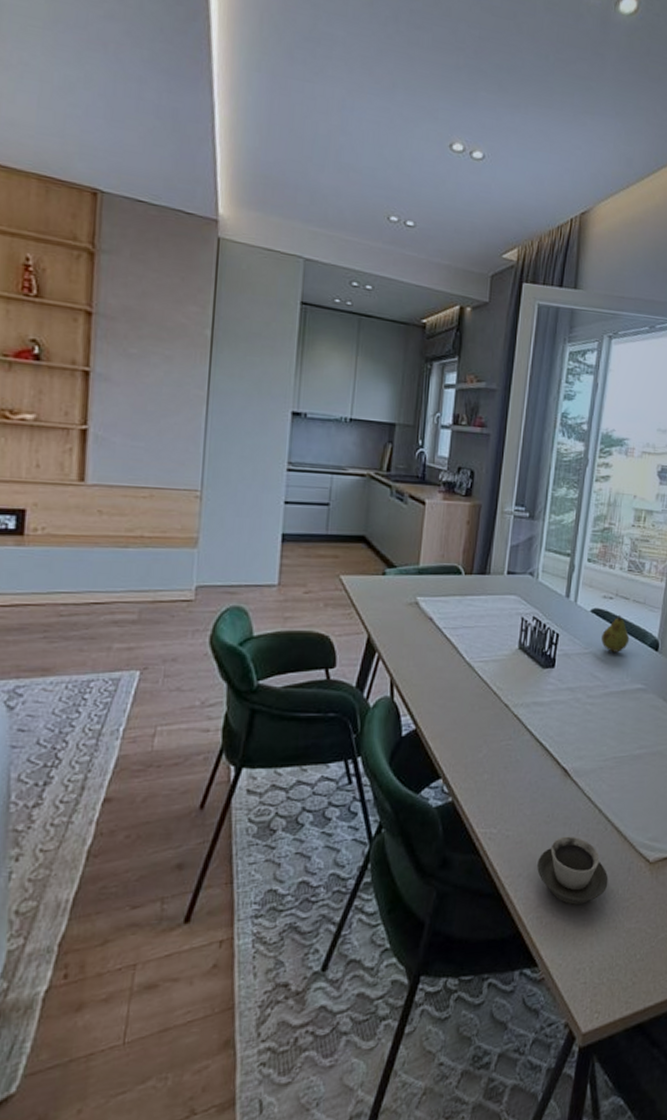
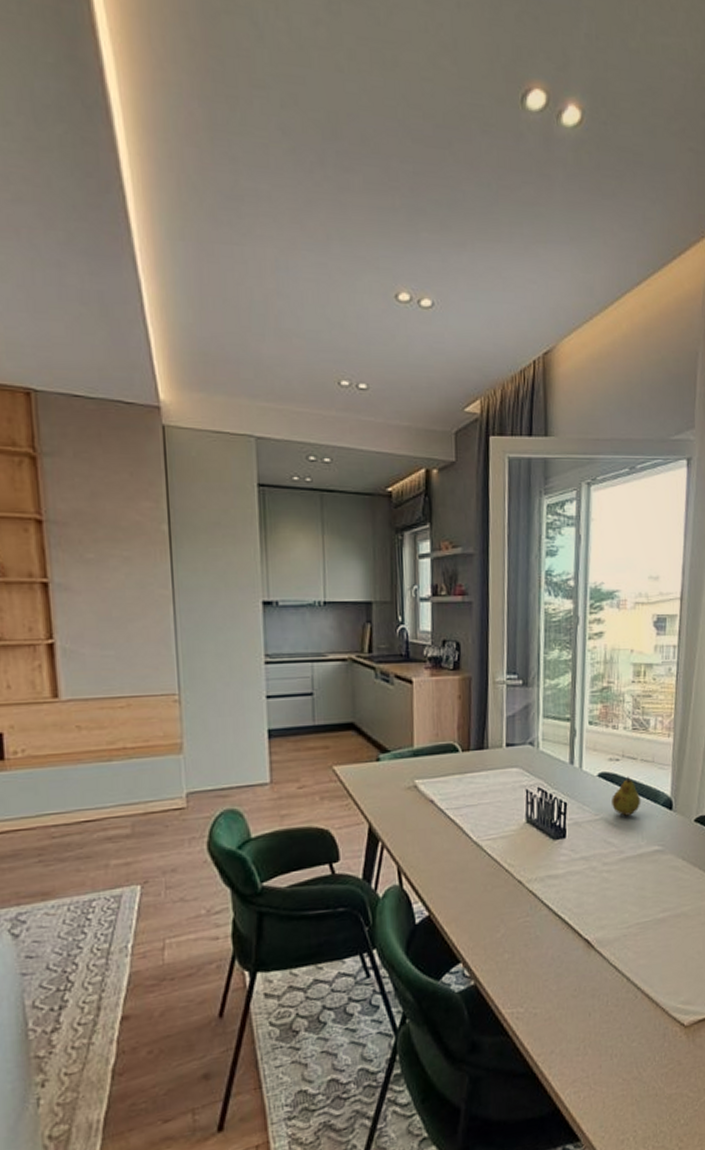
cup: present [537,836,609,905] -> none [569,1007,644,1077]

